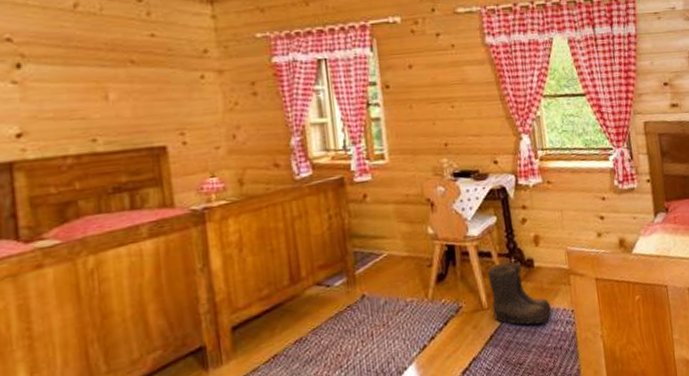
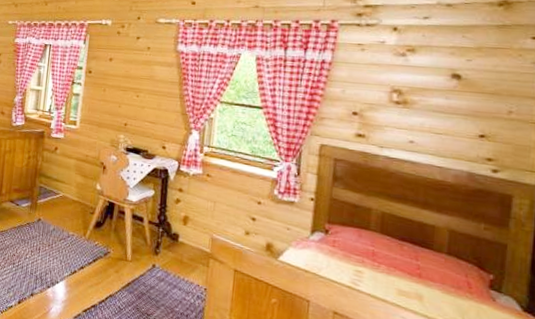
boots: present [487,262,552,326] -> none [133,228,186,291]

